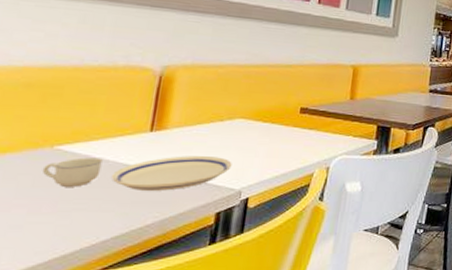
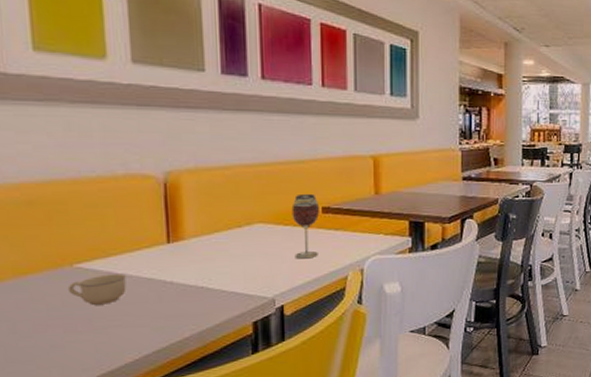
plate: present [112,156,232,191] -> none [139,265,260,304]
wineglass: none [267,94,299,155] -> present [291,193,320,259]

